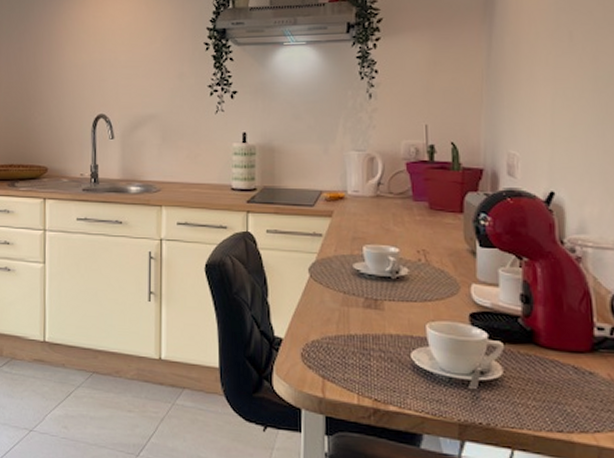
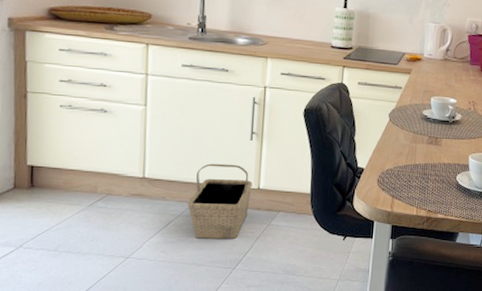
basket: none [87,327,153,419] -> present [187,163,252,240]

